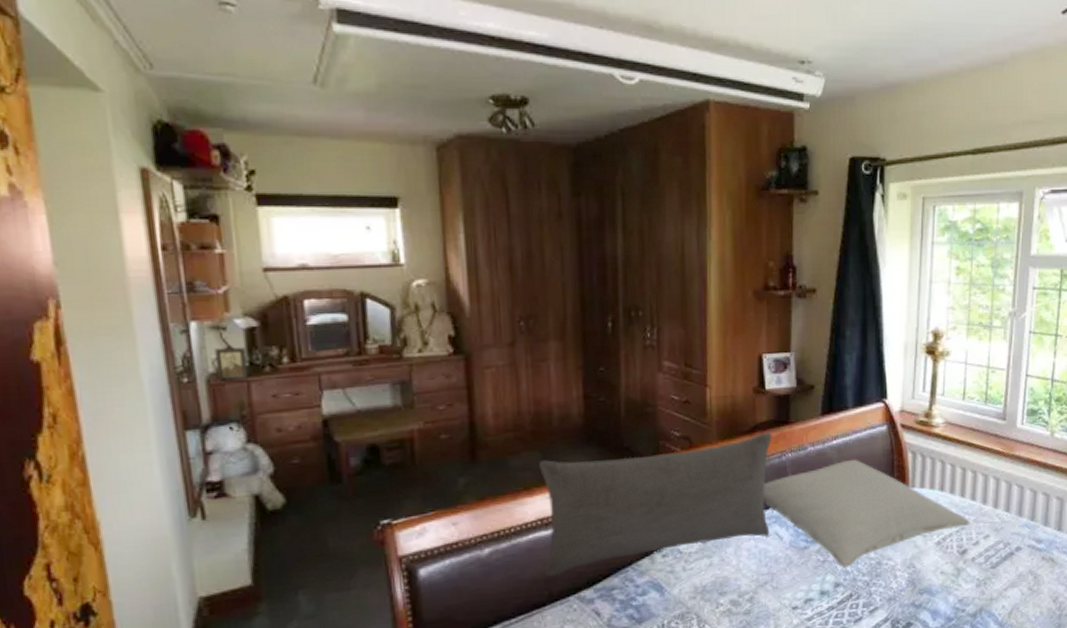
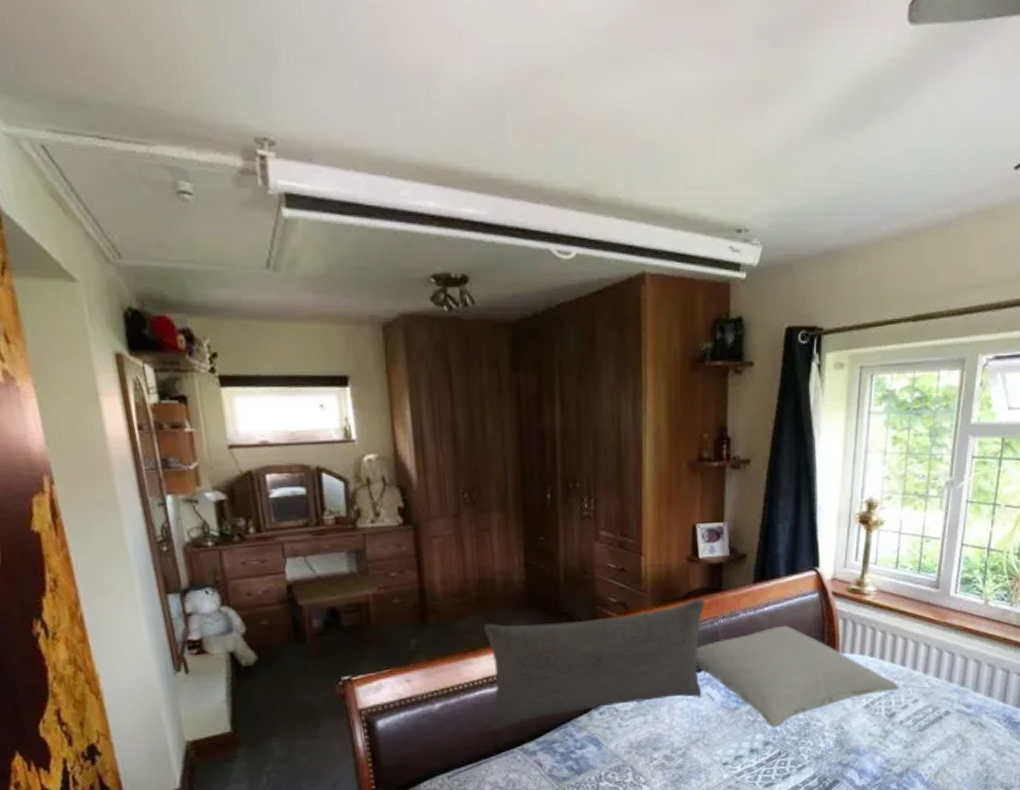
photo frame: present [214,344,252,382] -> none [188,516,223,550]

